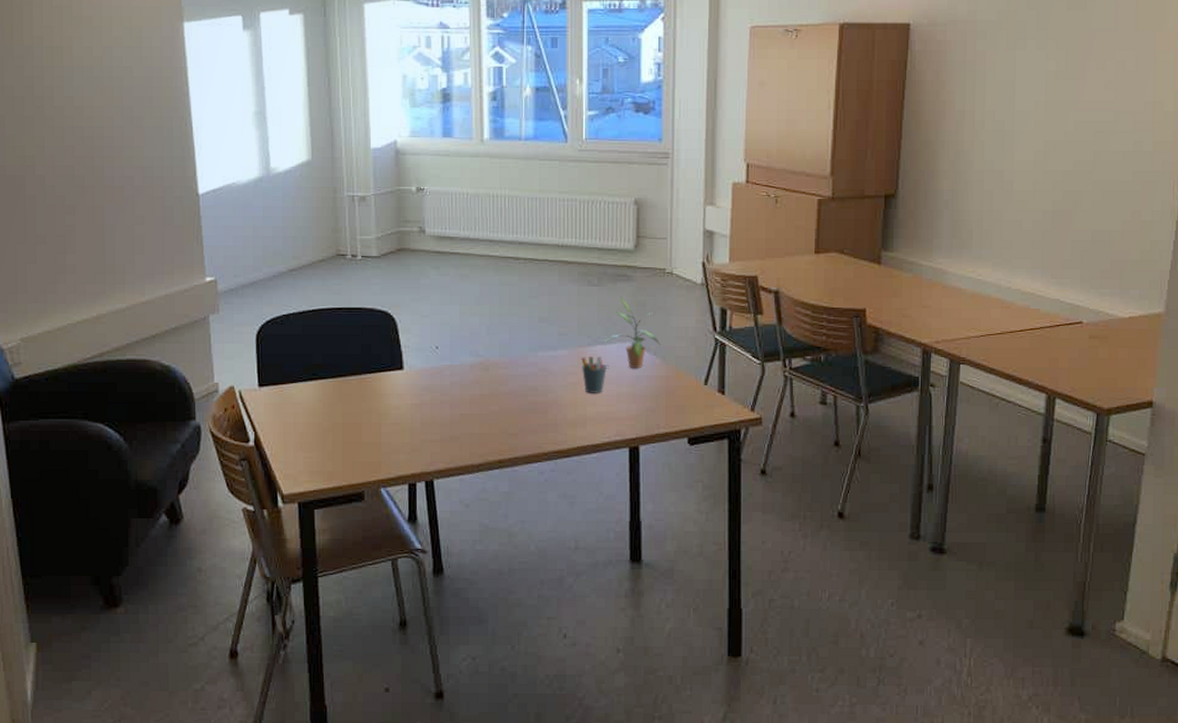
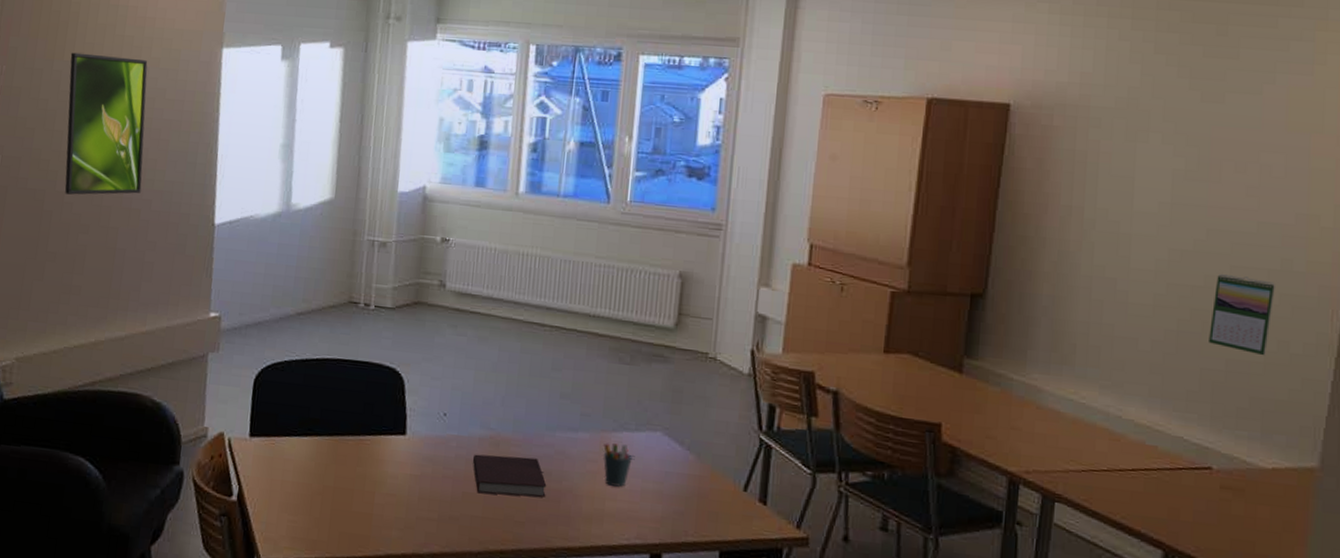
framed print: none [29,37,122,178] -> present [64,52,148,195]
notebook: none [466,377,534,413] -> present [472,454,547,497]
potted plant: present [602,297,661,368] -> none [629,379,696,463]
calendar: none [1078,158,1129,225] -> present [1209,273,1275,356]

